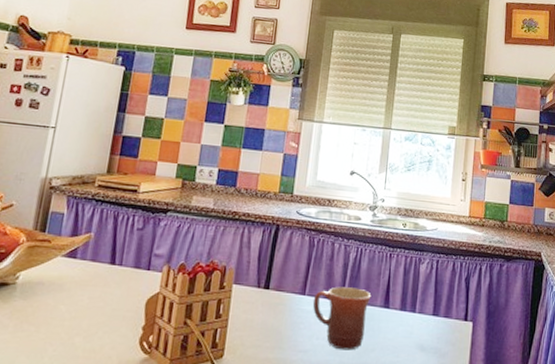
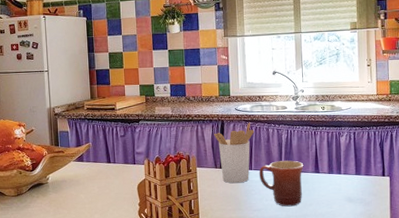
utensil holder: none [263,231,317,312] -> present [213,122,255,184]

